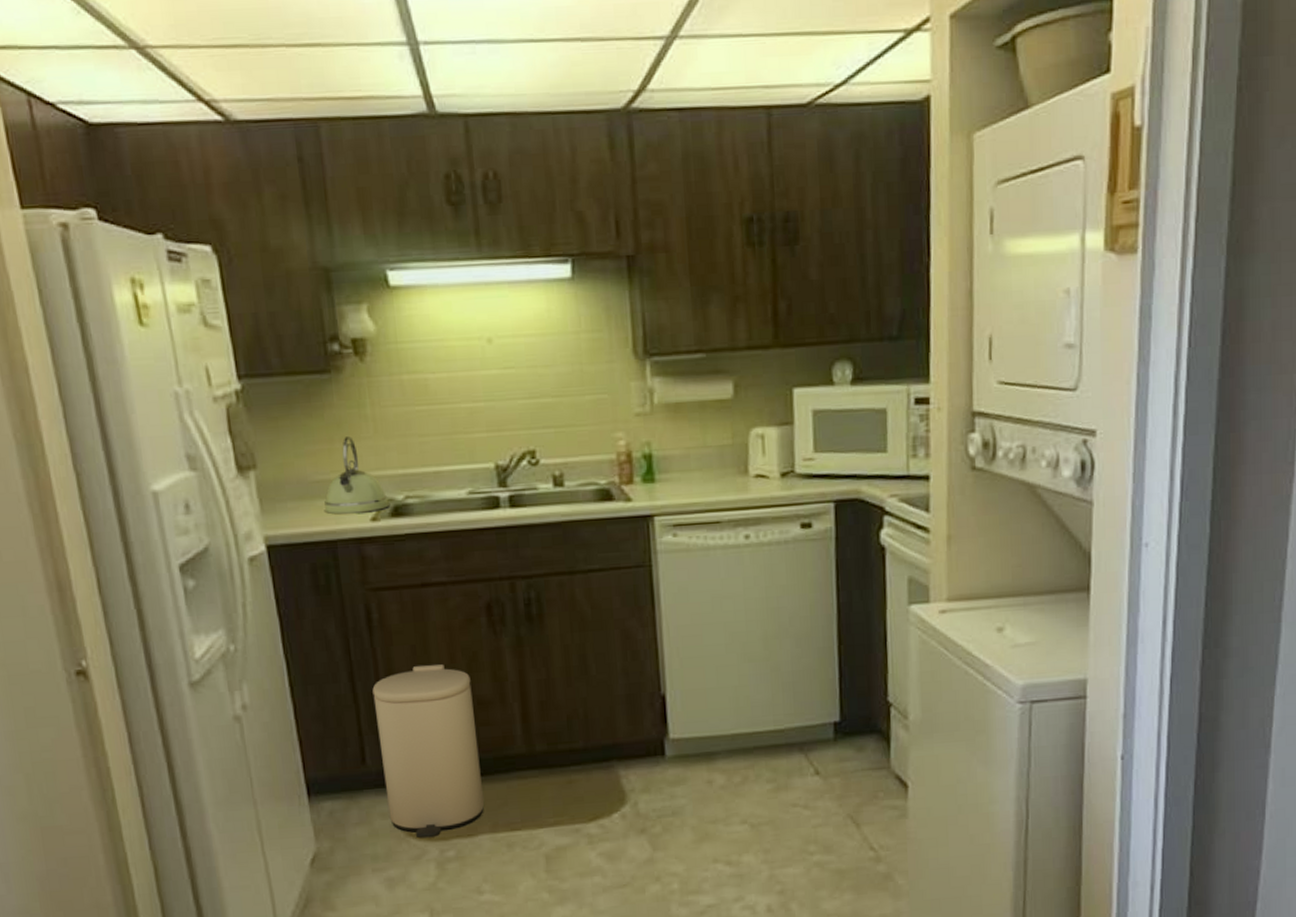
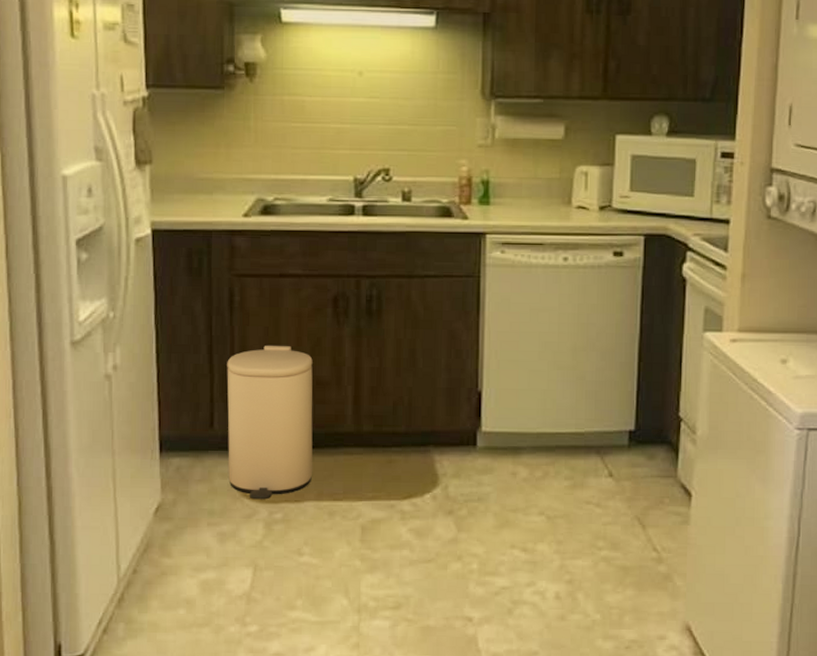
kettle: present [324,436,391,515] -> none [204,143,261,210]

